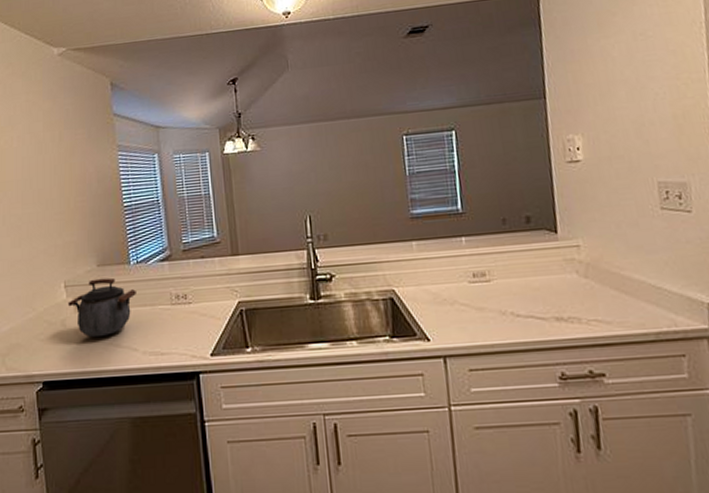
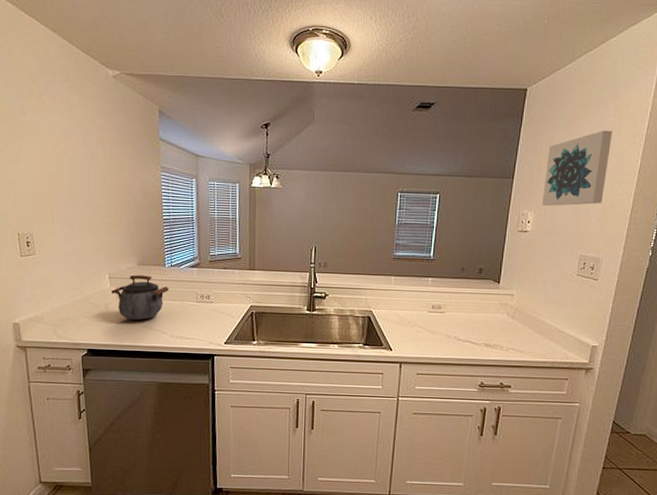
wall art: none [582,22,670,126] -> present [541,130,613,206]

